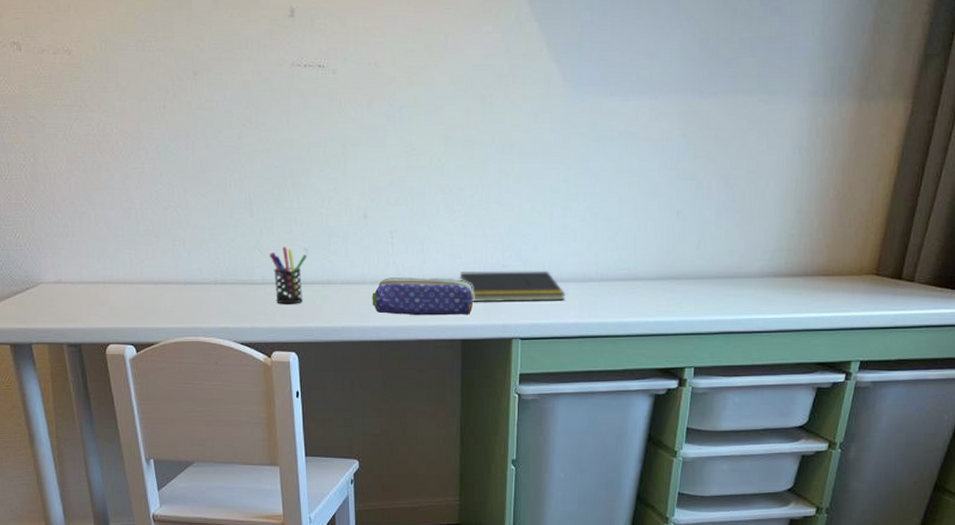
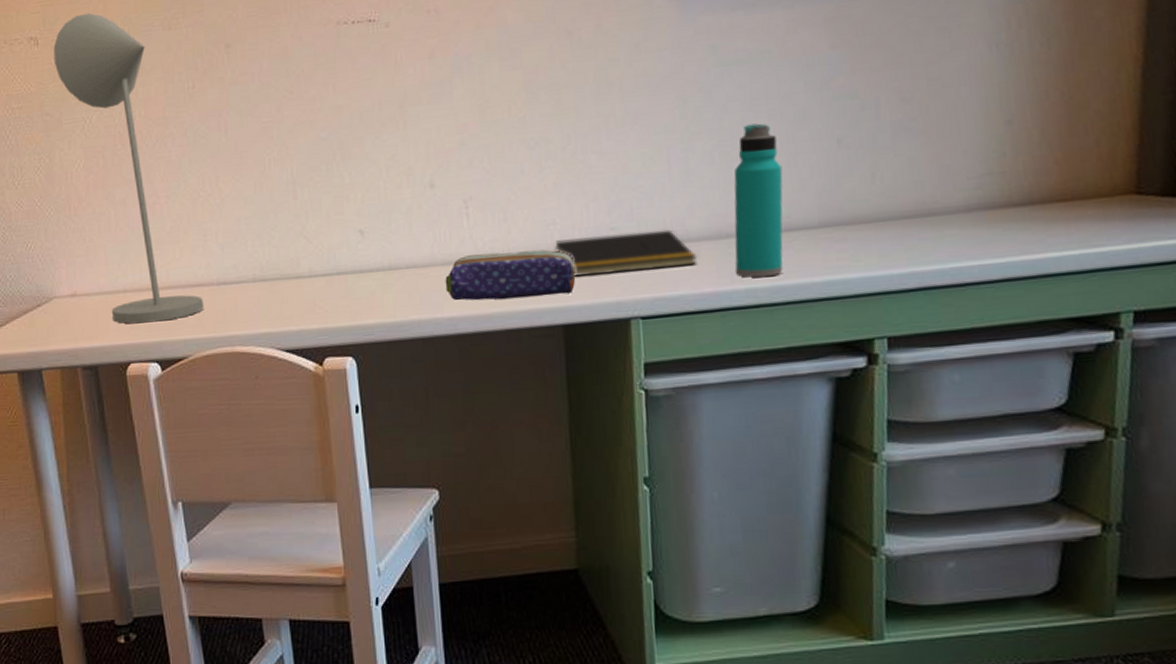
desk lamp: none [35,26,173,311] -> present [53,13,205,324]
pen holder: present [269,246,307,304] -> none [316,230,363,299]
water bottle: none [592,192,635,315] -> present [734,123,783,278]

